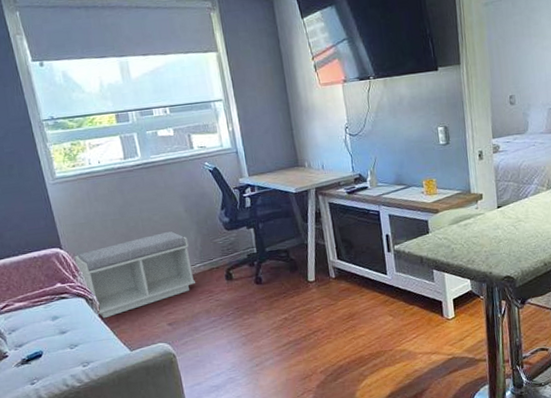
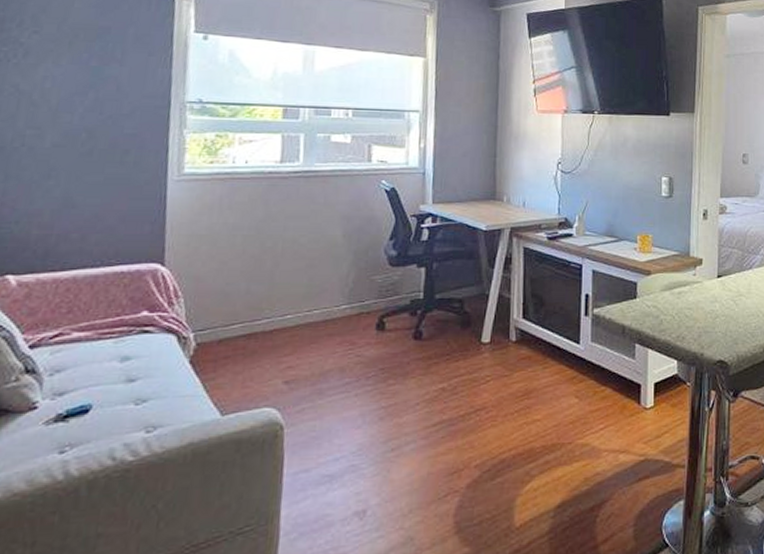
bench: present [75,231,195,319] -> none [178,260,338,366]

